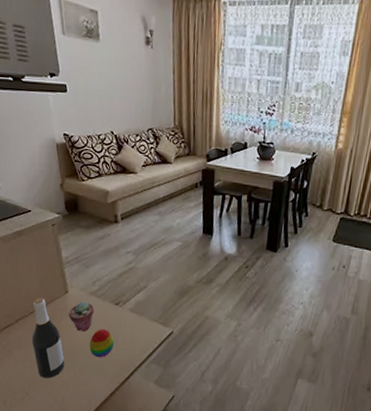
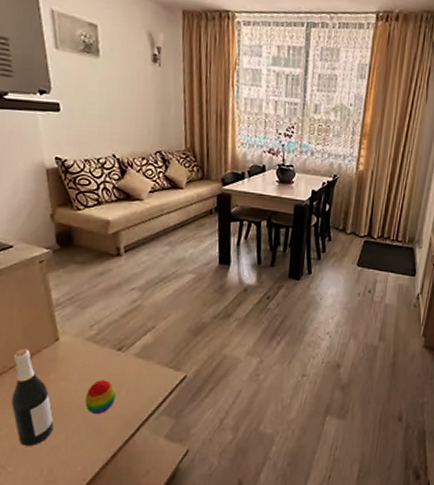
potted succulent: present [68,301,95,332] -> none [59,349,92,385]

